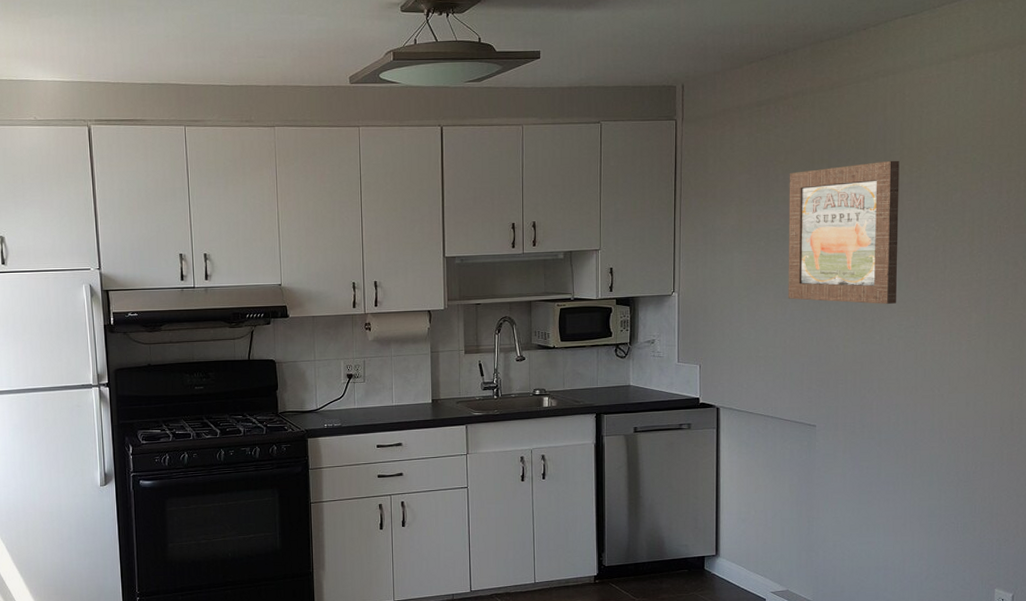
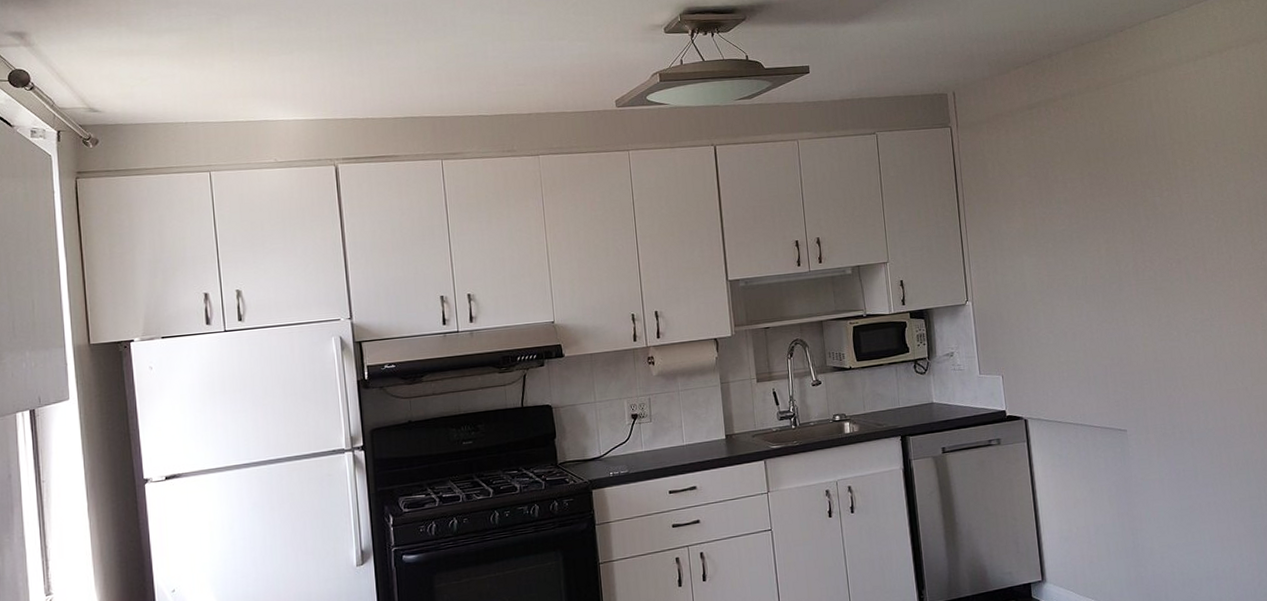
wall art: present [788,160,900,304] -> none [1067,155,1188,301]

